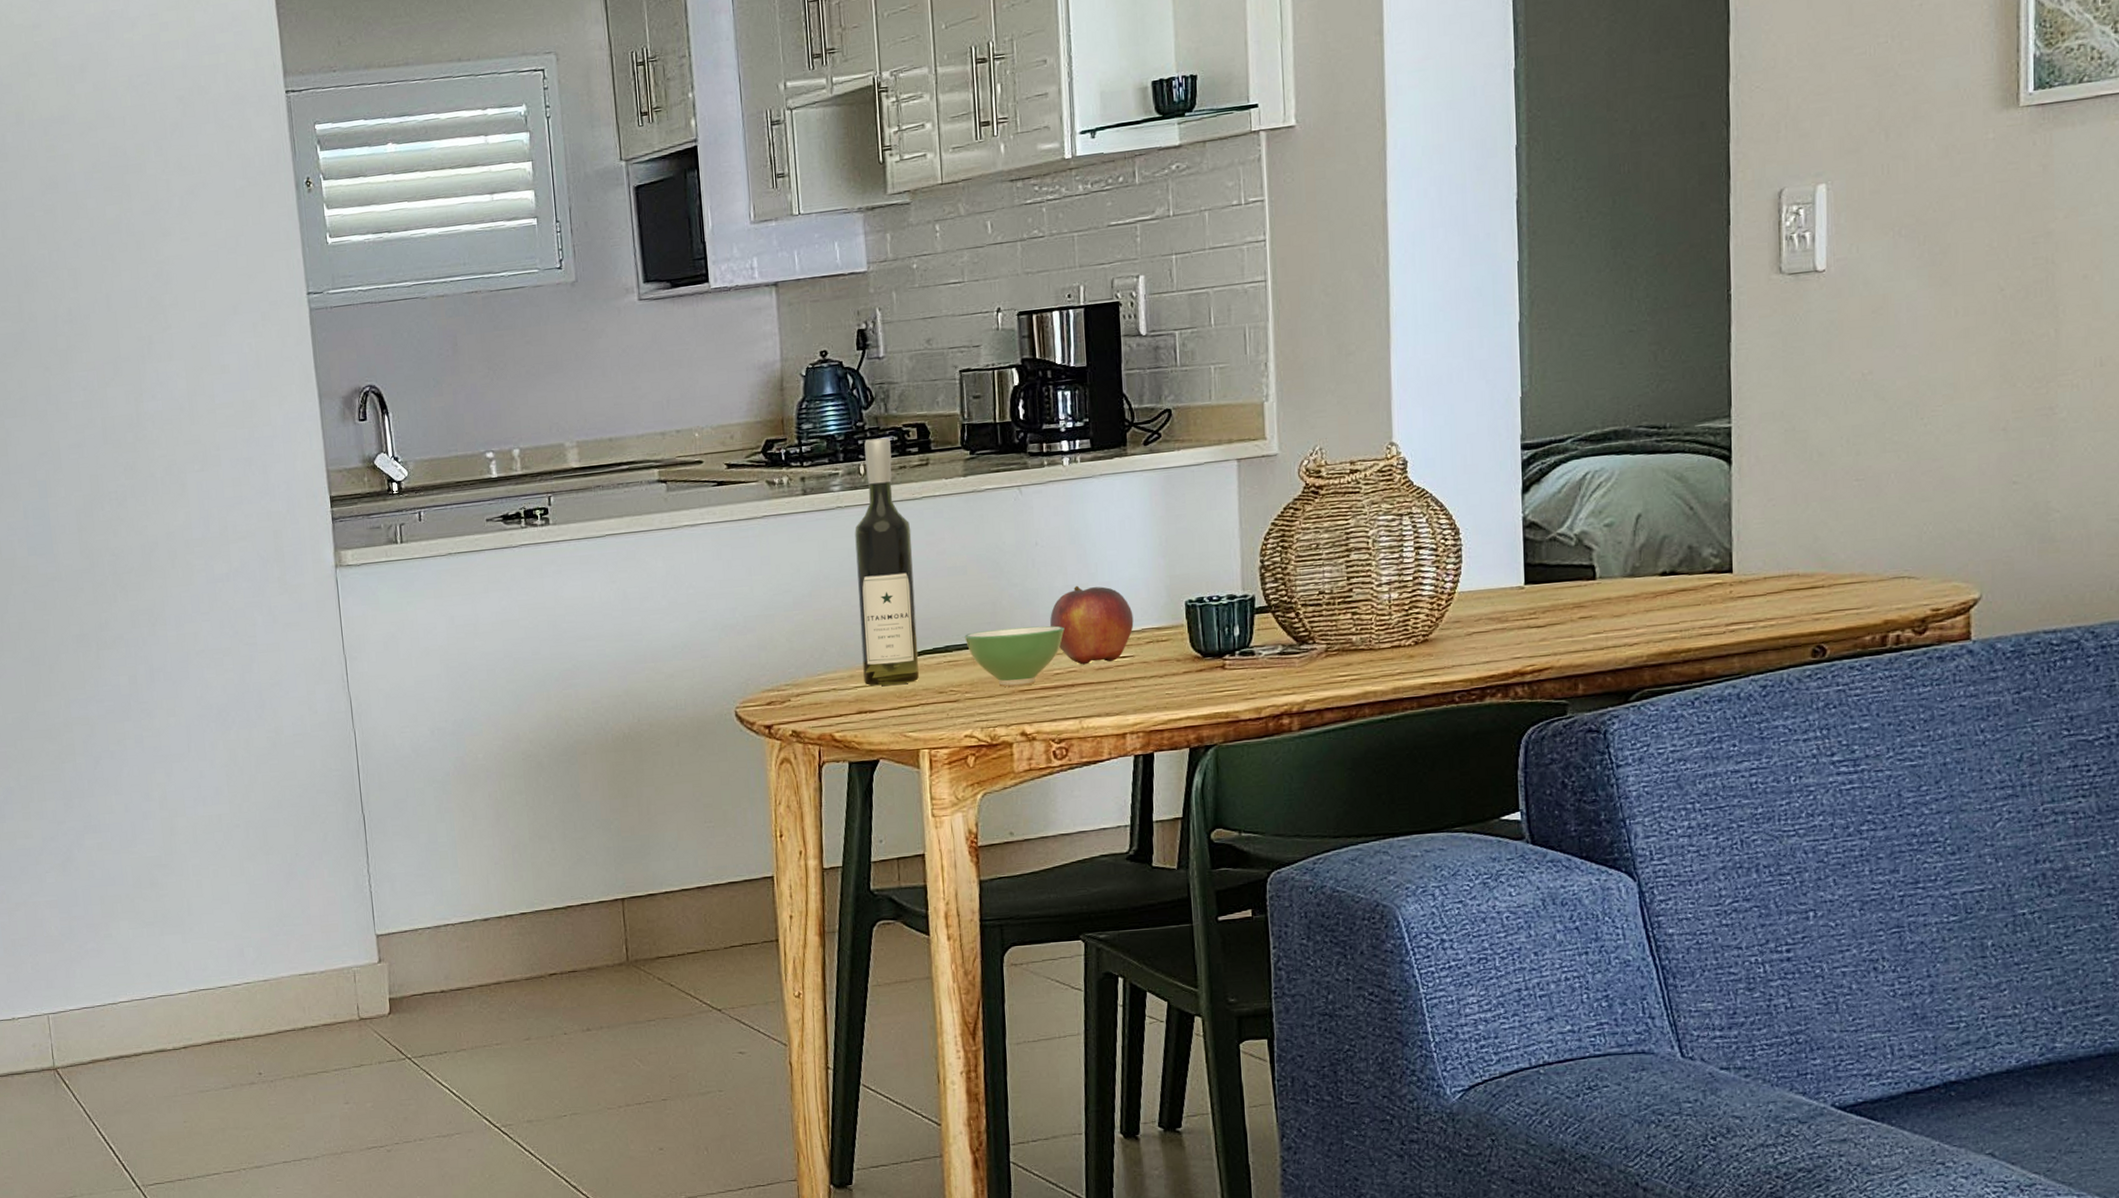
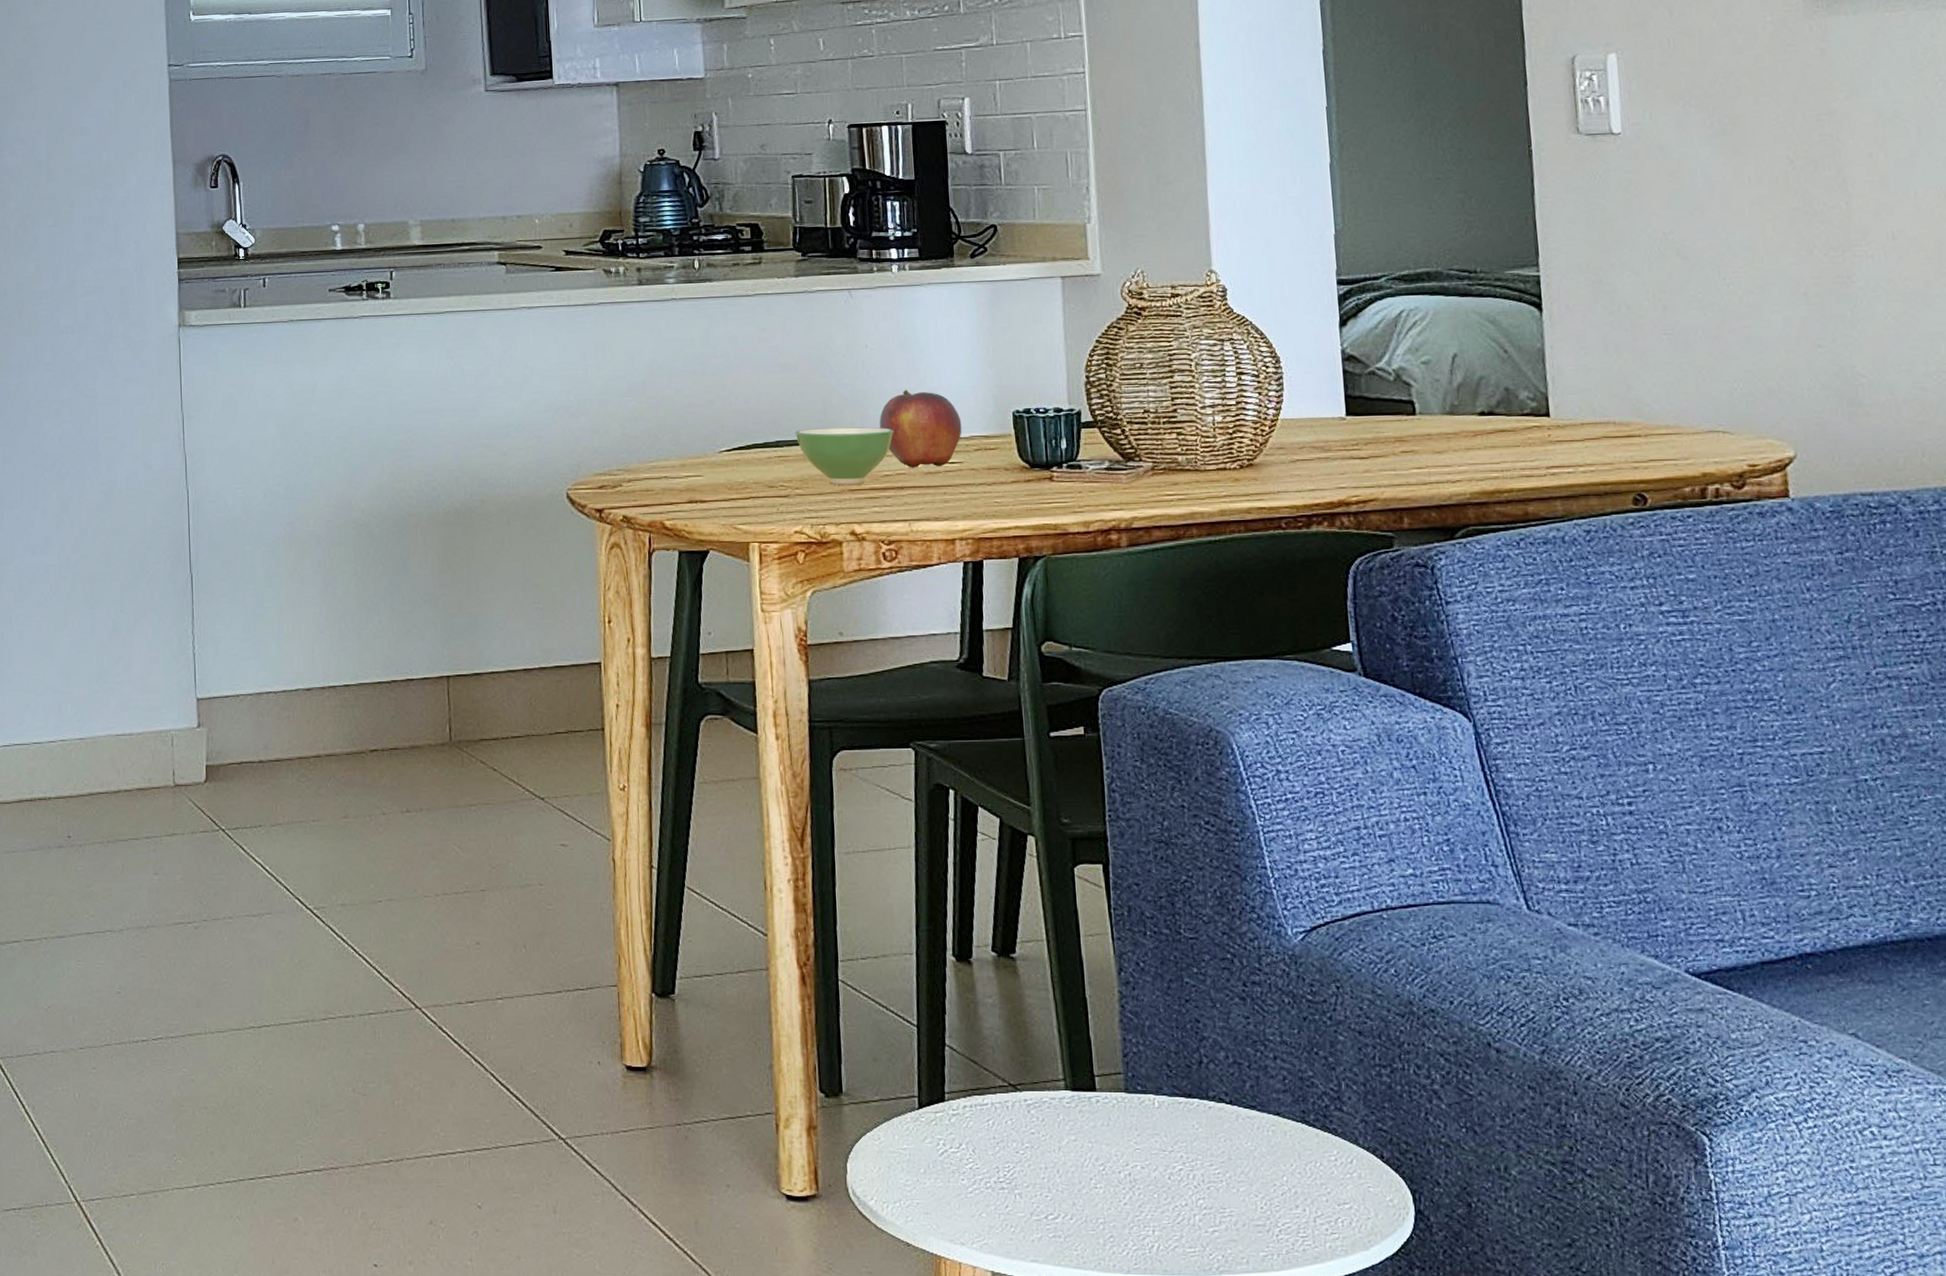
bottle: present [854,437,920,686] -> none [688,235,750,477]

